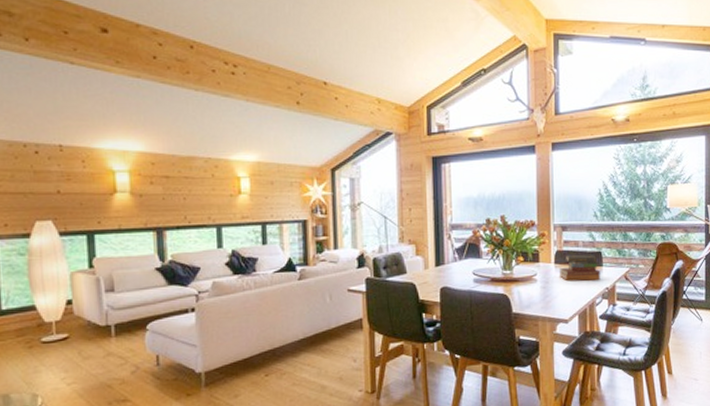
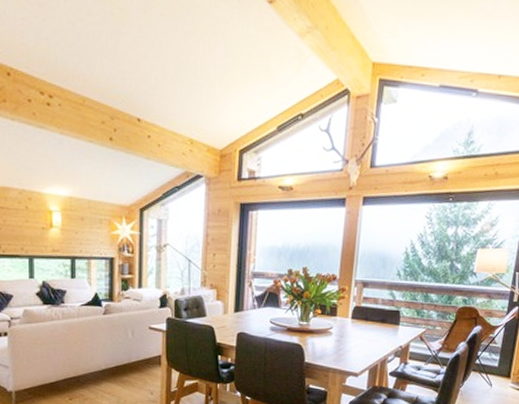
books: present [560,254,601,281] -> none [355,311,397,338]

